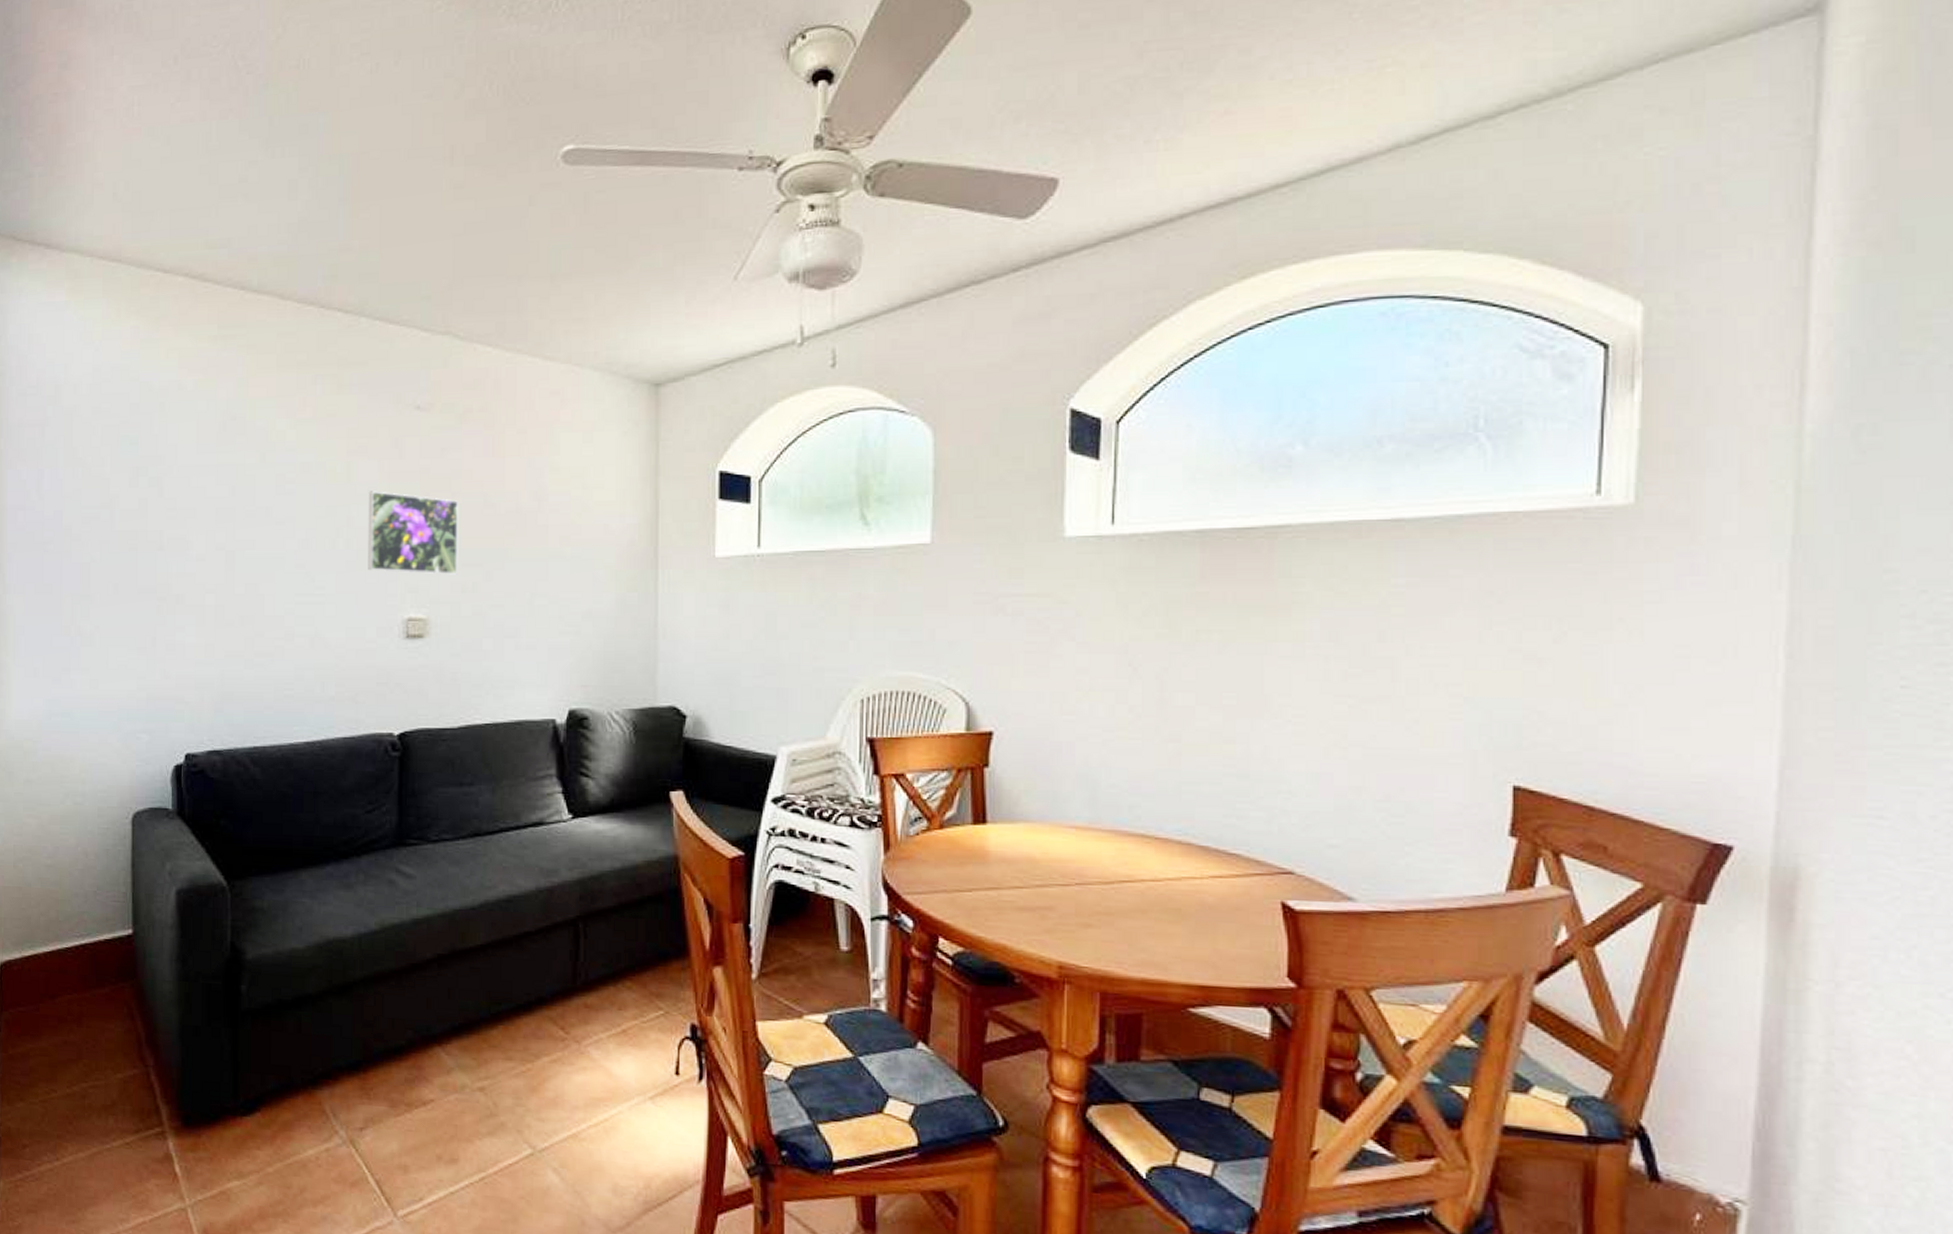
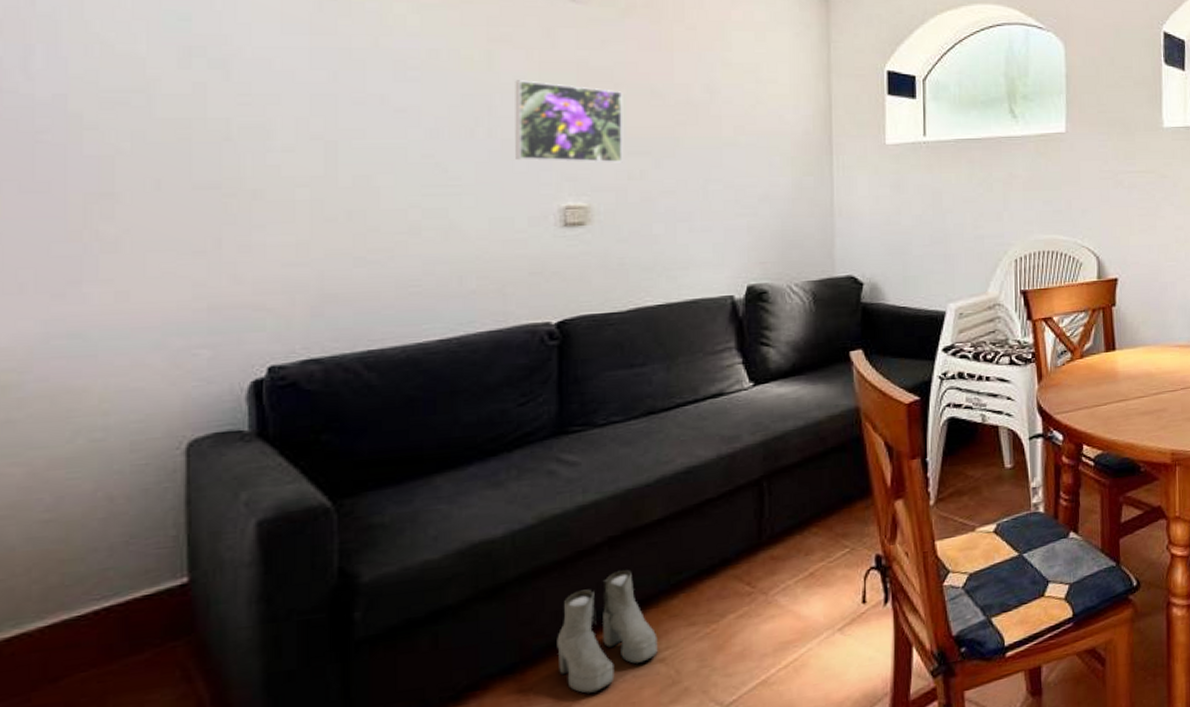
boots: none [393,990,478,1106] -> present [557,570,658,694]

